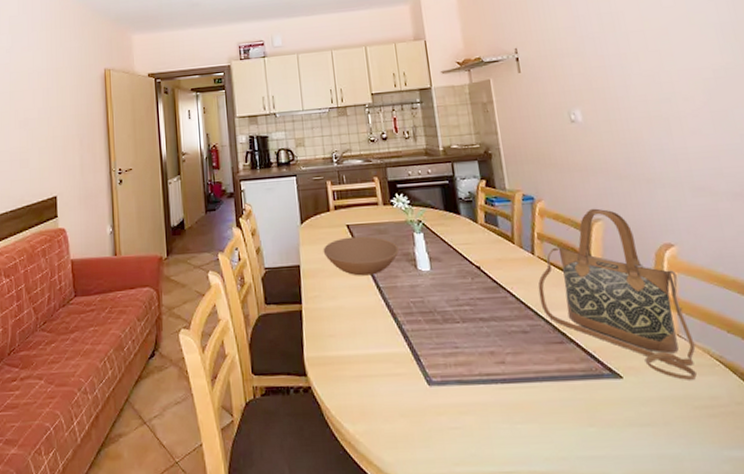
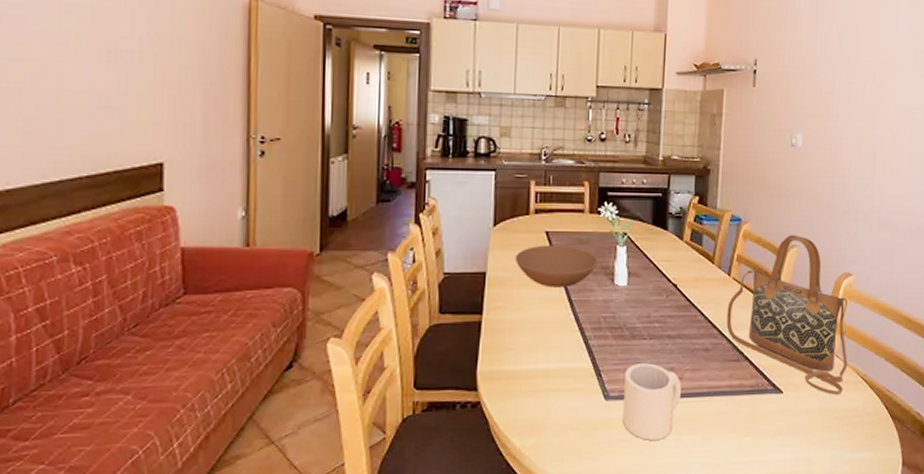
mug: none [443,347,507,430] -> present [623,363,682,441]

